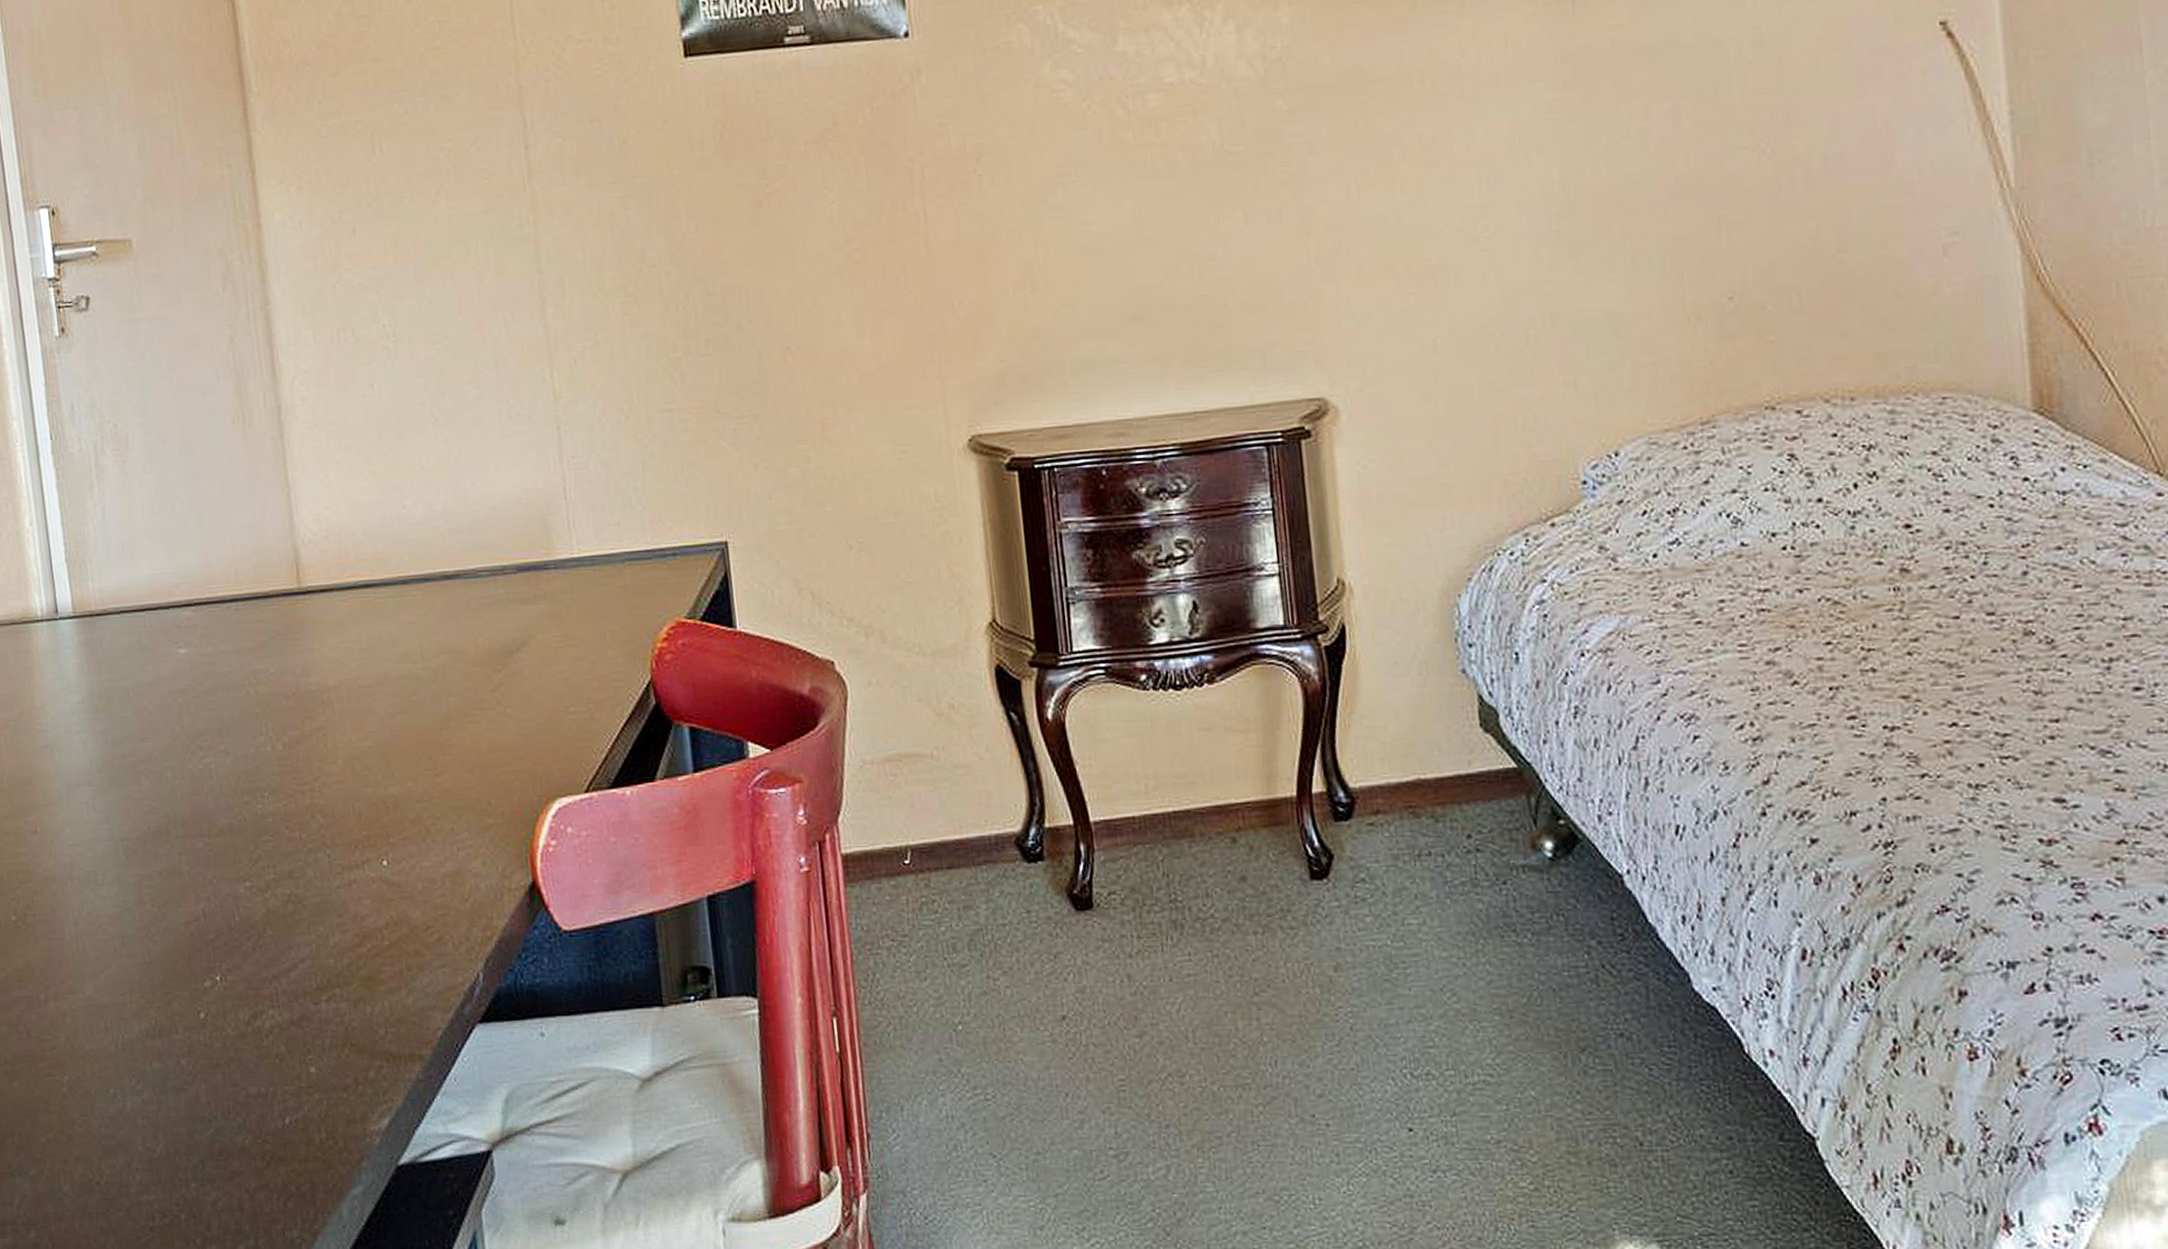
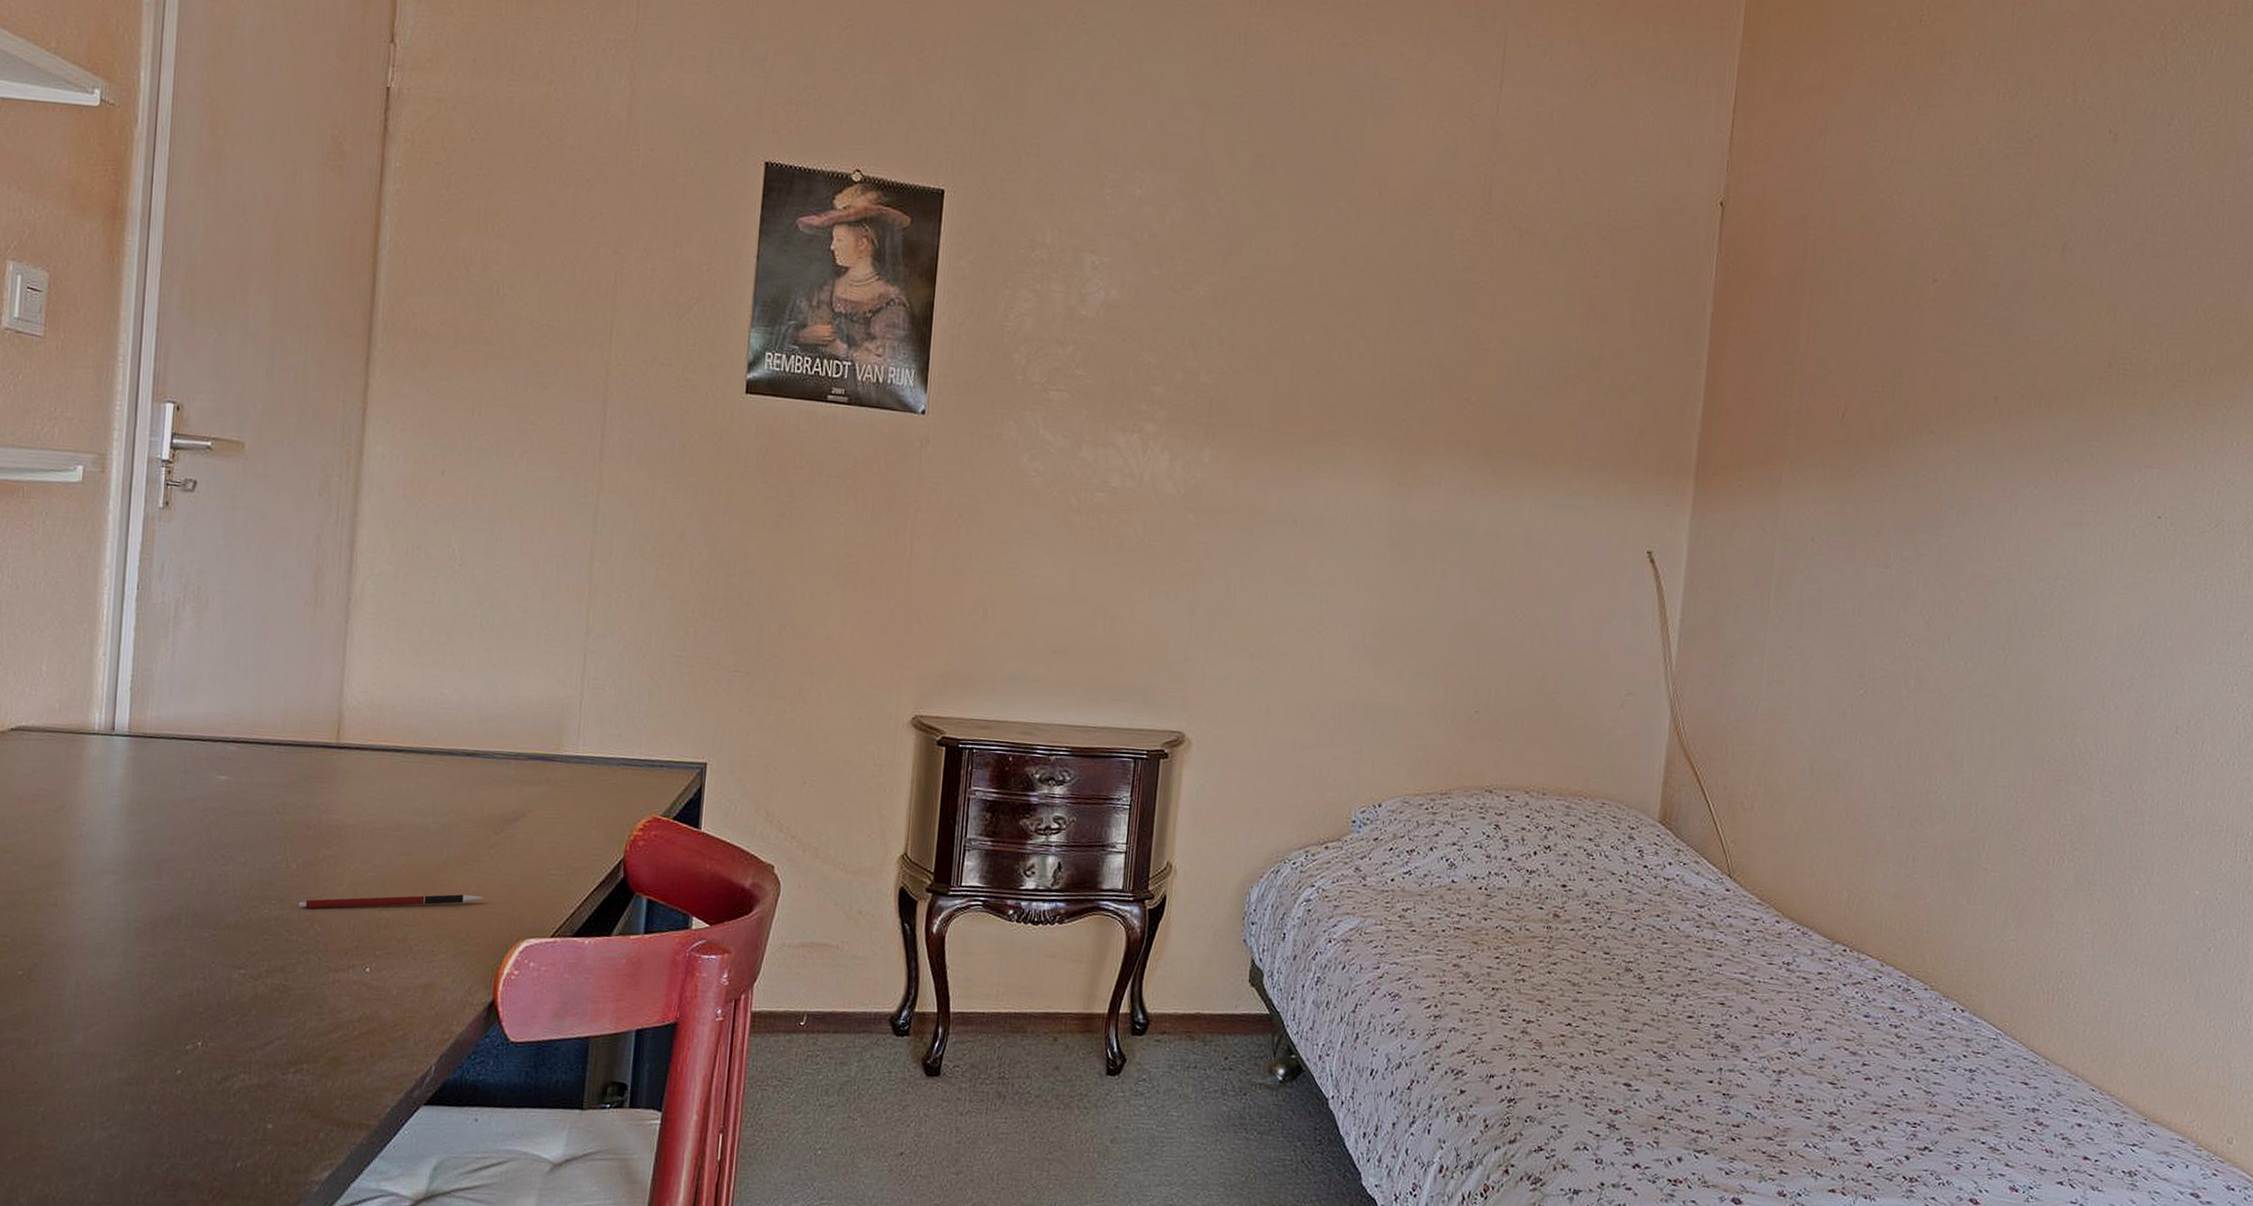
pen: none [294,752,498,797] -> present [299,894,483,909]

